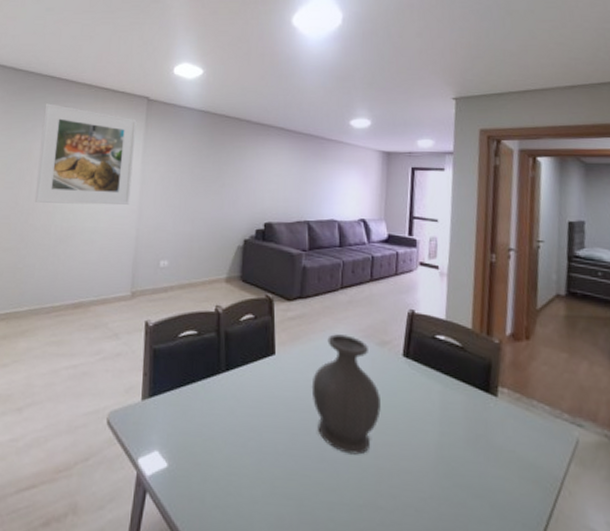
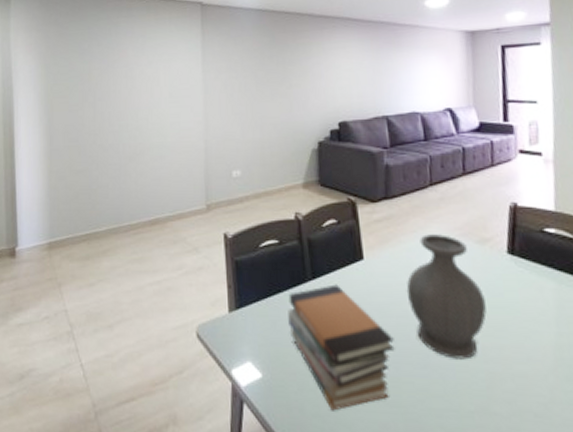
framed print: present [34,103,137,205] -> none [98,20,195,123]
book stack: none [199,377,296,503] -> present [288,284,395,411]

